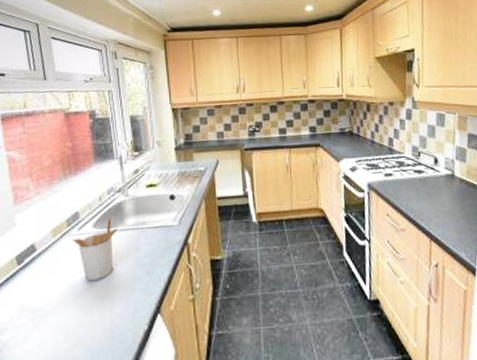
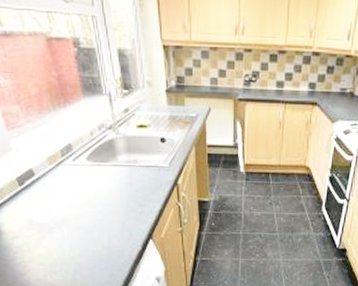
utensil holder: present [72,217,118,281] -> none [68,152,111,207]

